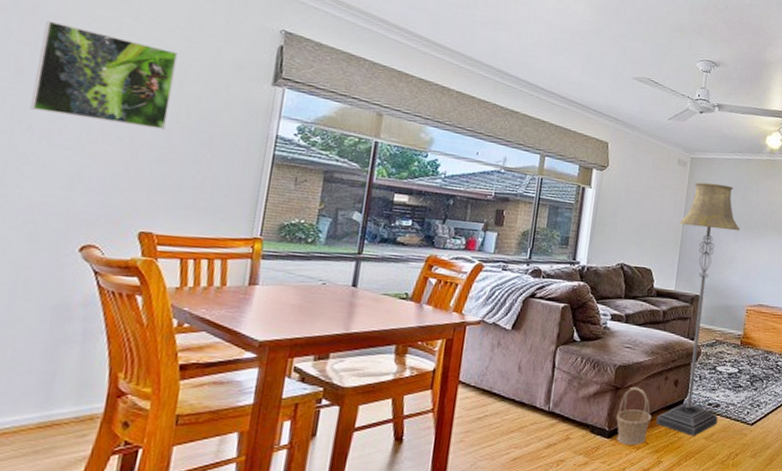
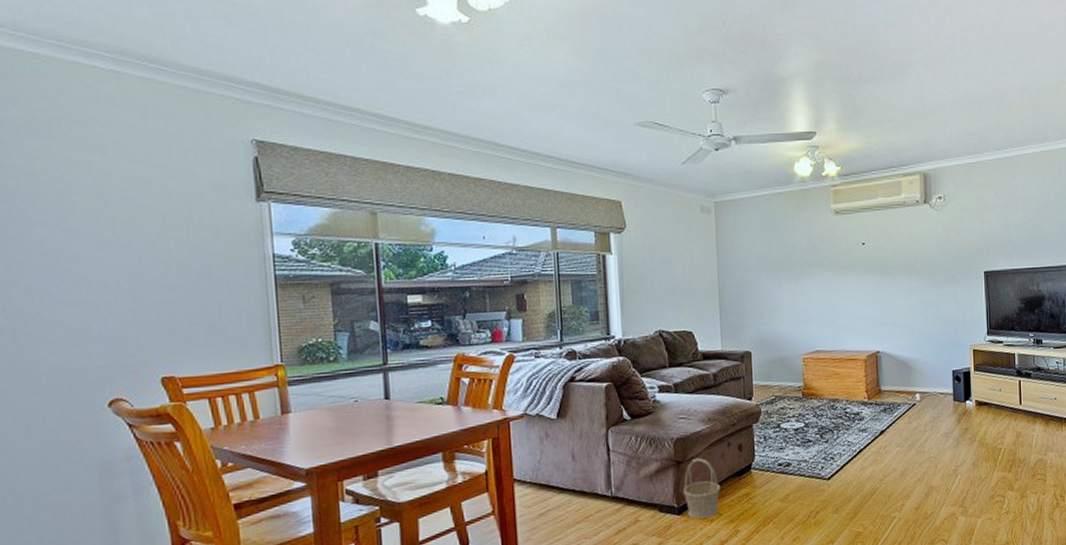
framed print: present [30,20,178,129] -> none [15,173,160,271]
floor lamp: present [656,182,740,436] -> none [713,226,791,500]

